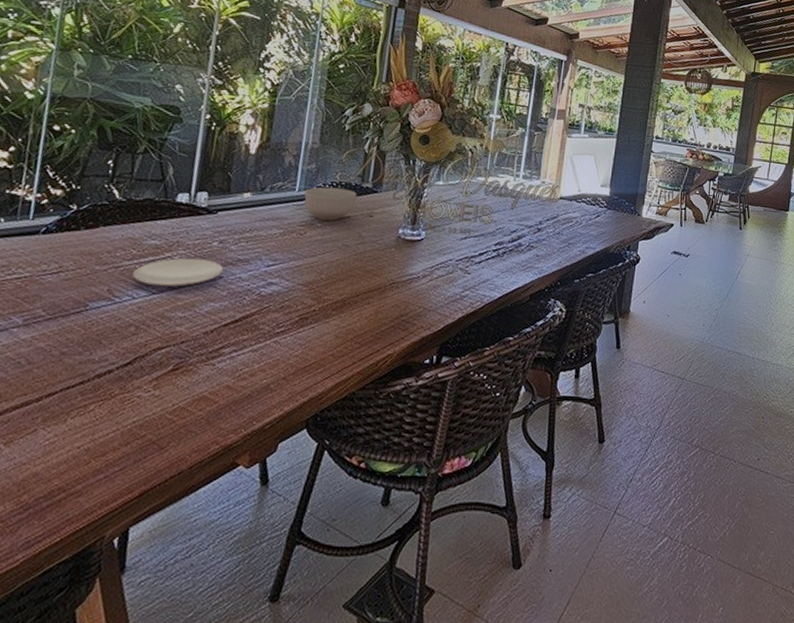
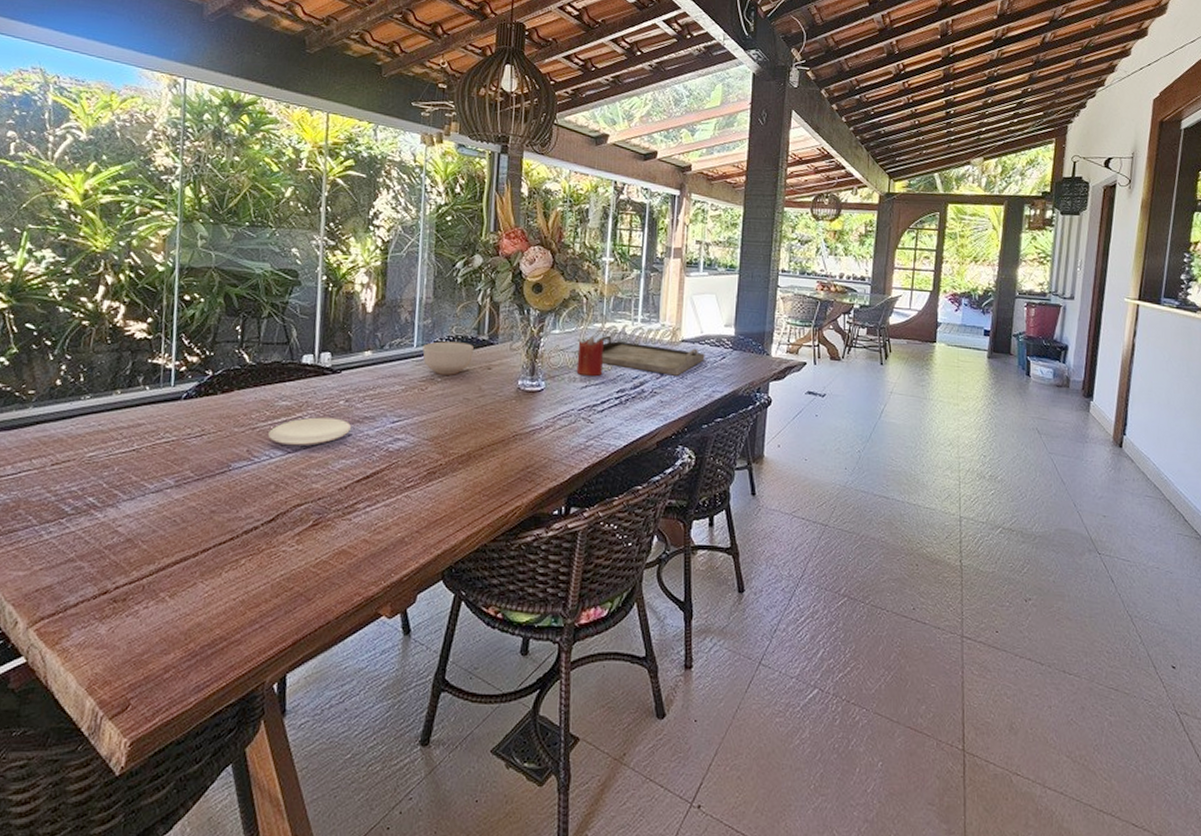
candle: none [457,188,487,229] -> present [576,335,605,377]
serving tray: none [477,190,581,232] -> present [595,336,705,376]

